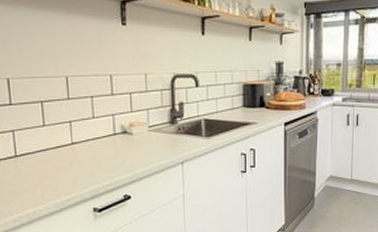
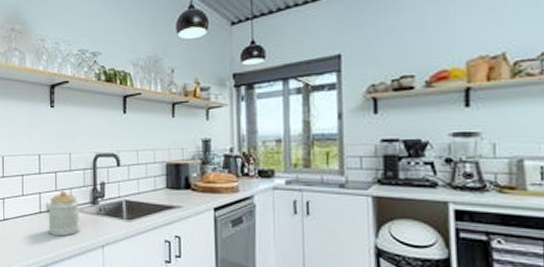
jar: none [123,111,158,157] -> present [48,190,79,237]

